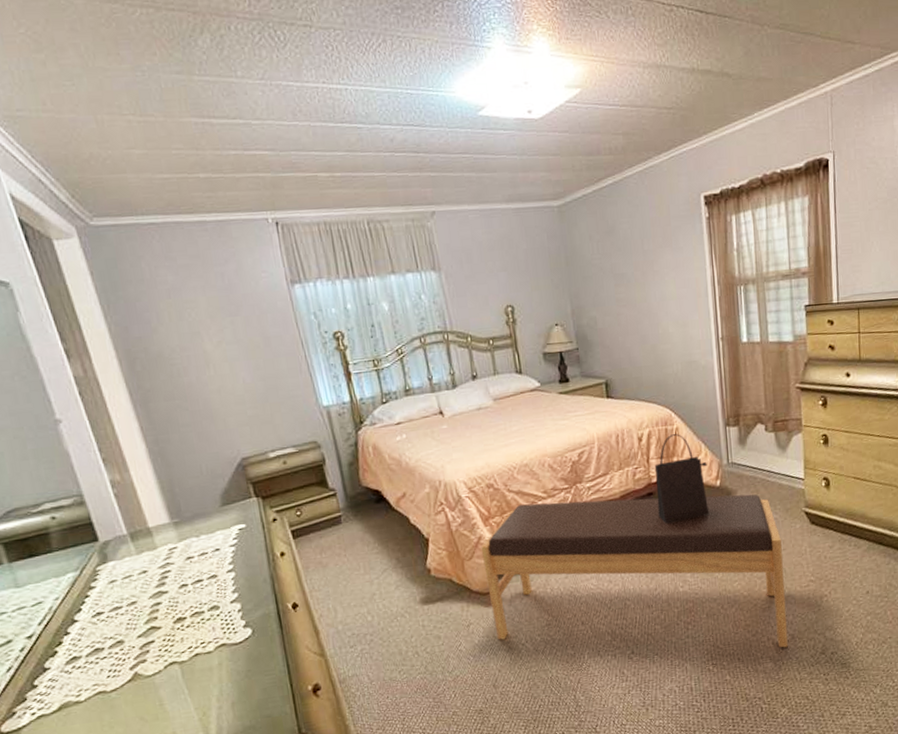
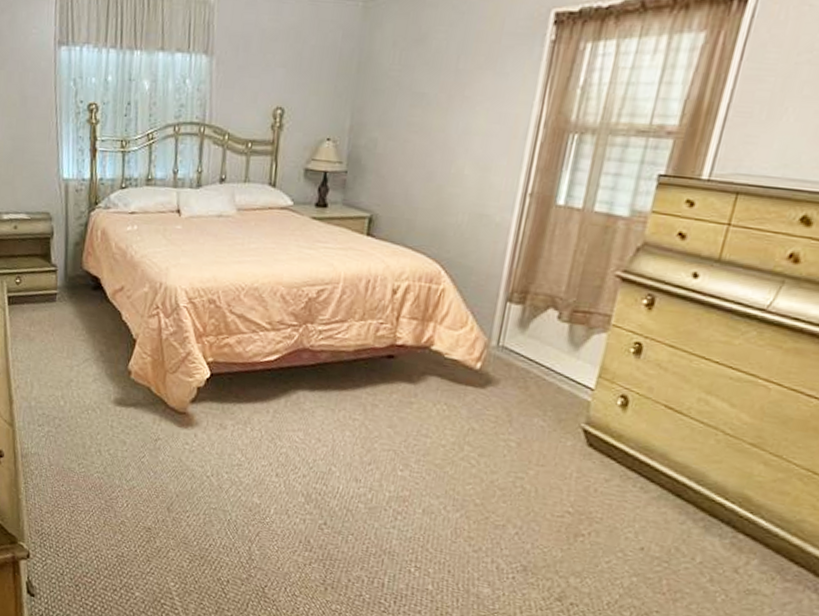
bench: present [481,494,788,648] -> none [183,330,543,578]
handbag: present [654,434,710,524] -> none [394,295,471,399]

